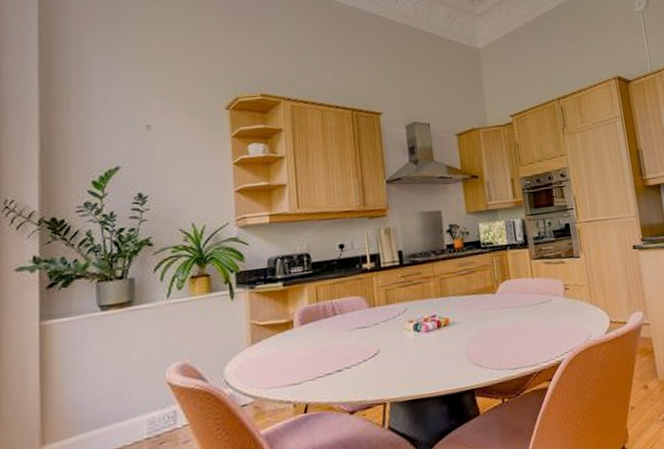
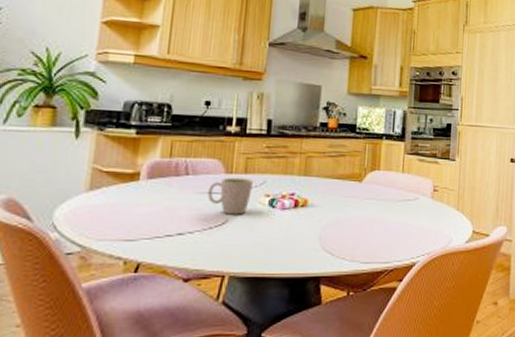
mug: none [356,308,397,346] -> present [207,177,253,215]

